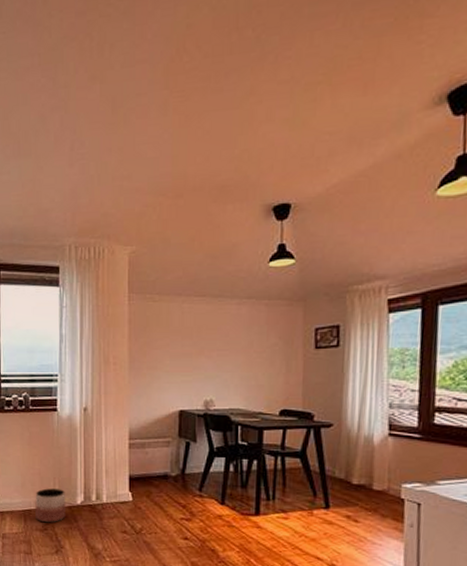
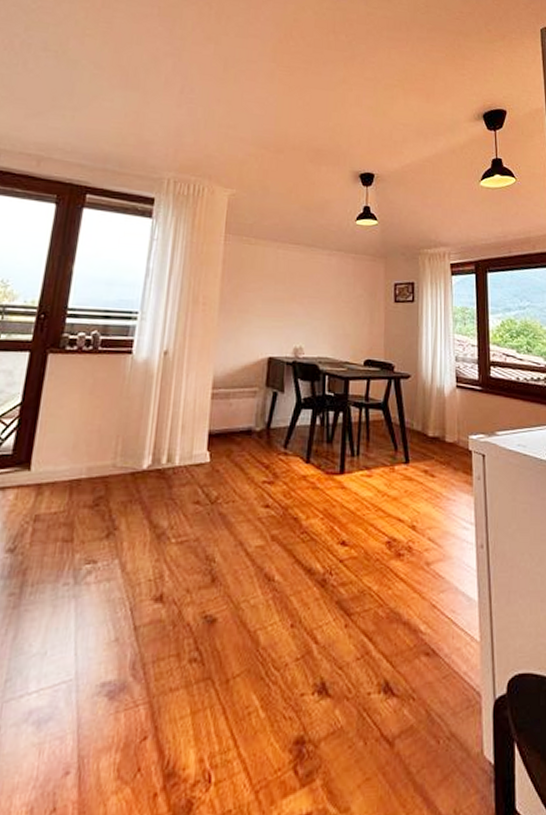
planter: present [35,488,66,523] -> none [85,449,129,496]

